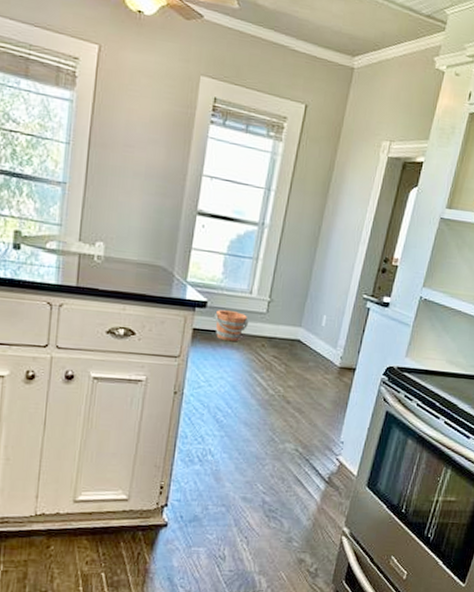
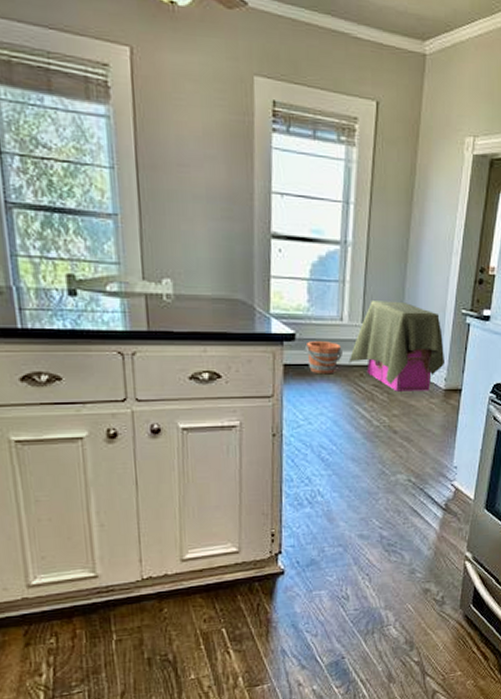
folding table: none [252,278,343,367] -> present [348,301,444,392]

